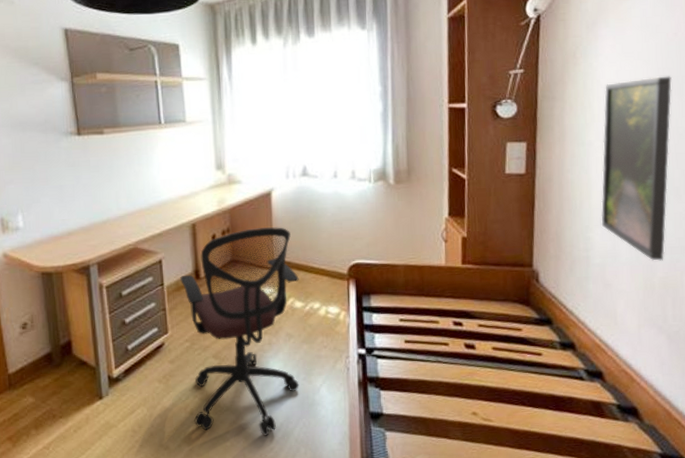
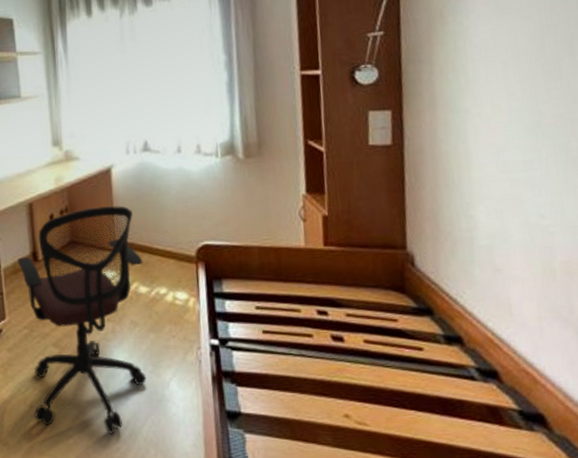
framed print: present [601,76,672,261] -> none [479,32,566,243]

